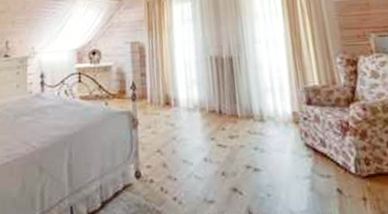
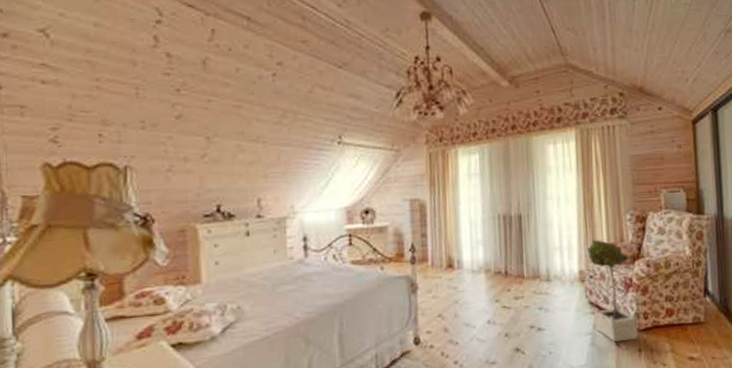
potted tree: none [298,82,362,189] -> present [587,239,639,343]

